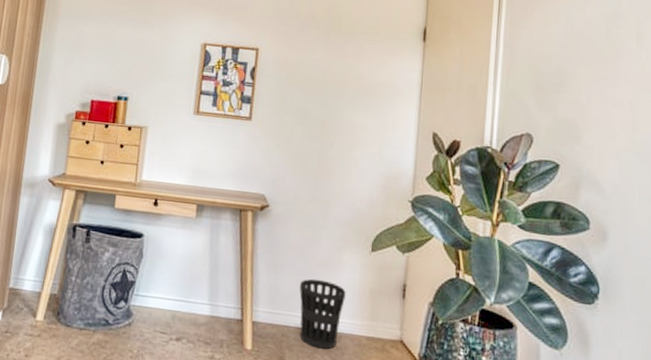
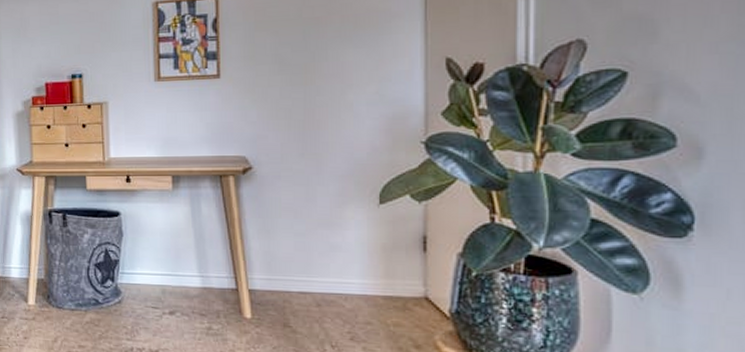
wastebasket: present [299,278,346,350] -> none [297,240,353,312]

